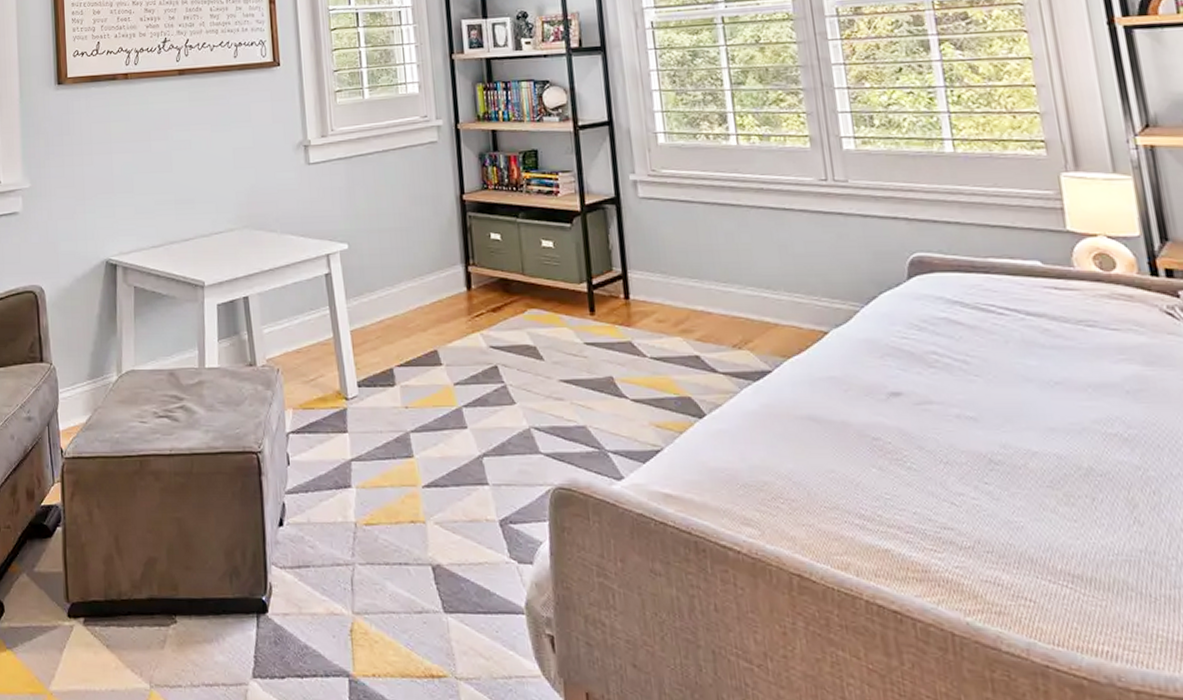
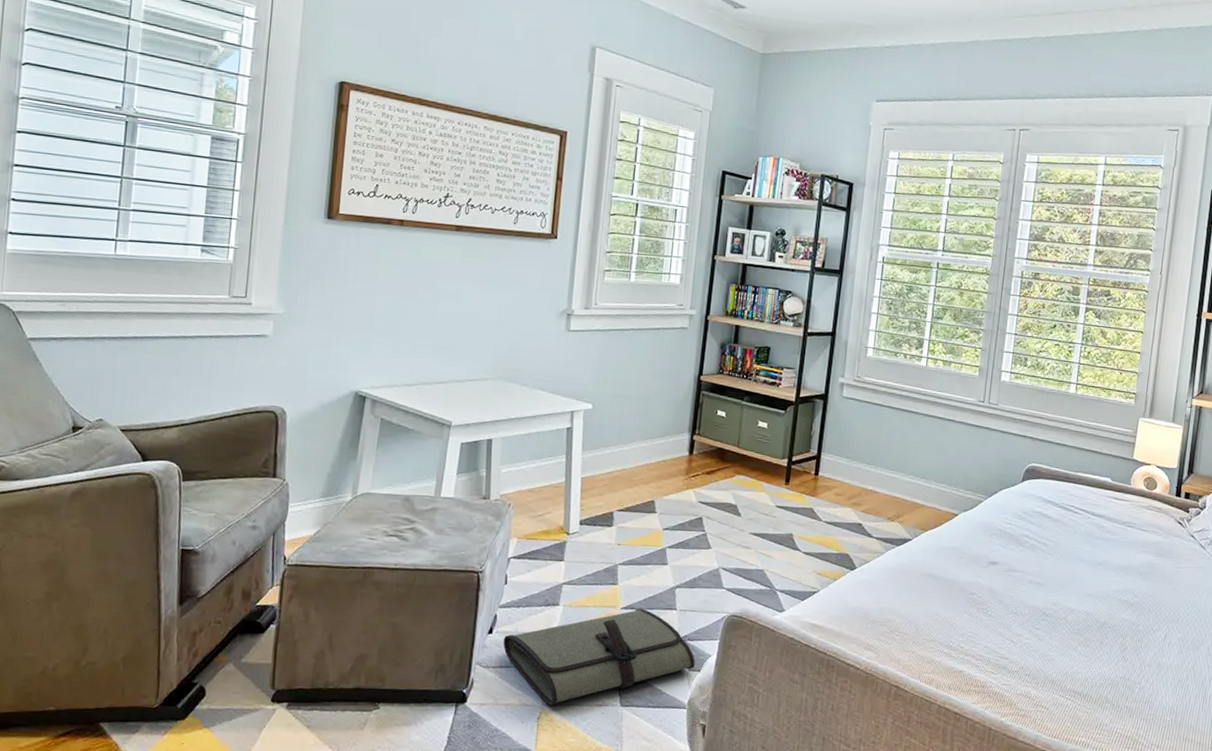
tool roll: none [296,486,525,614] -> present [503,608,695,705]

